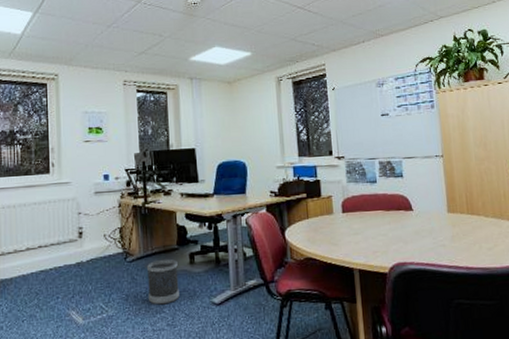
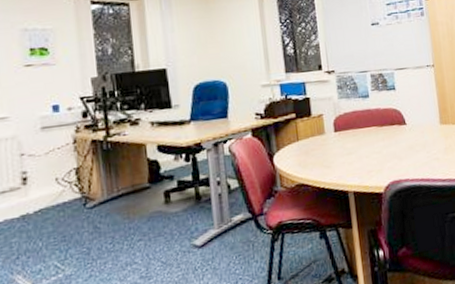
wastebasket: present [146,259,179,305] -> none [111,200,154,256]

